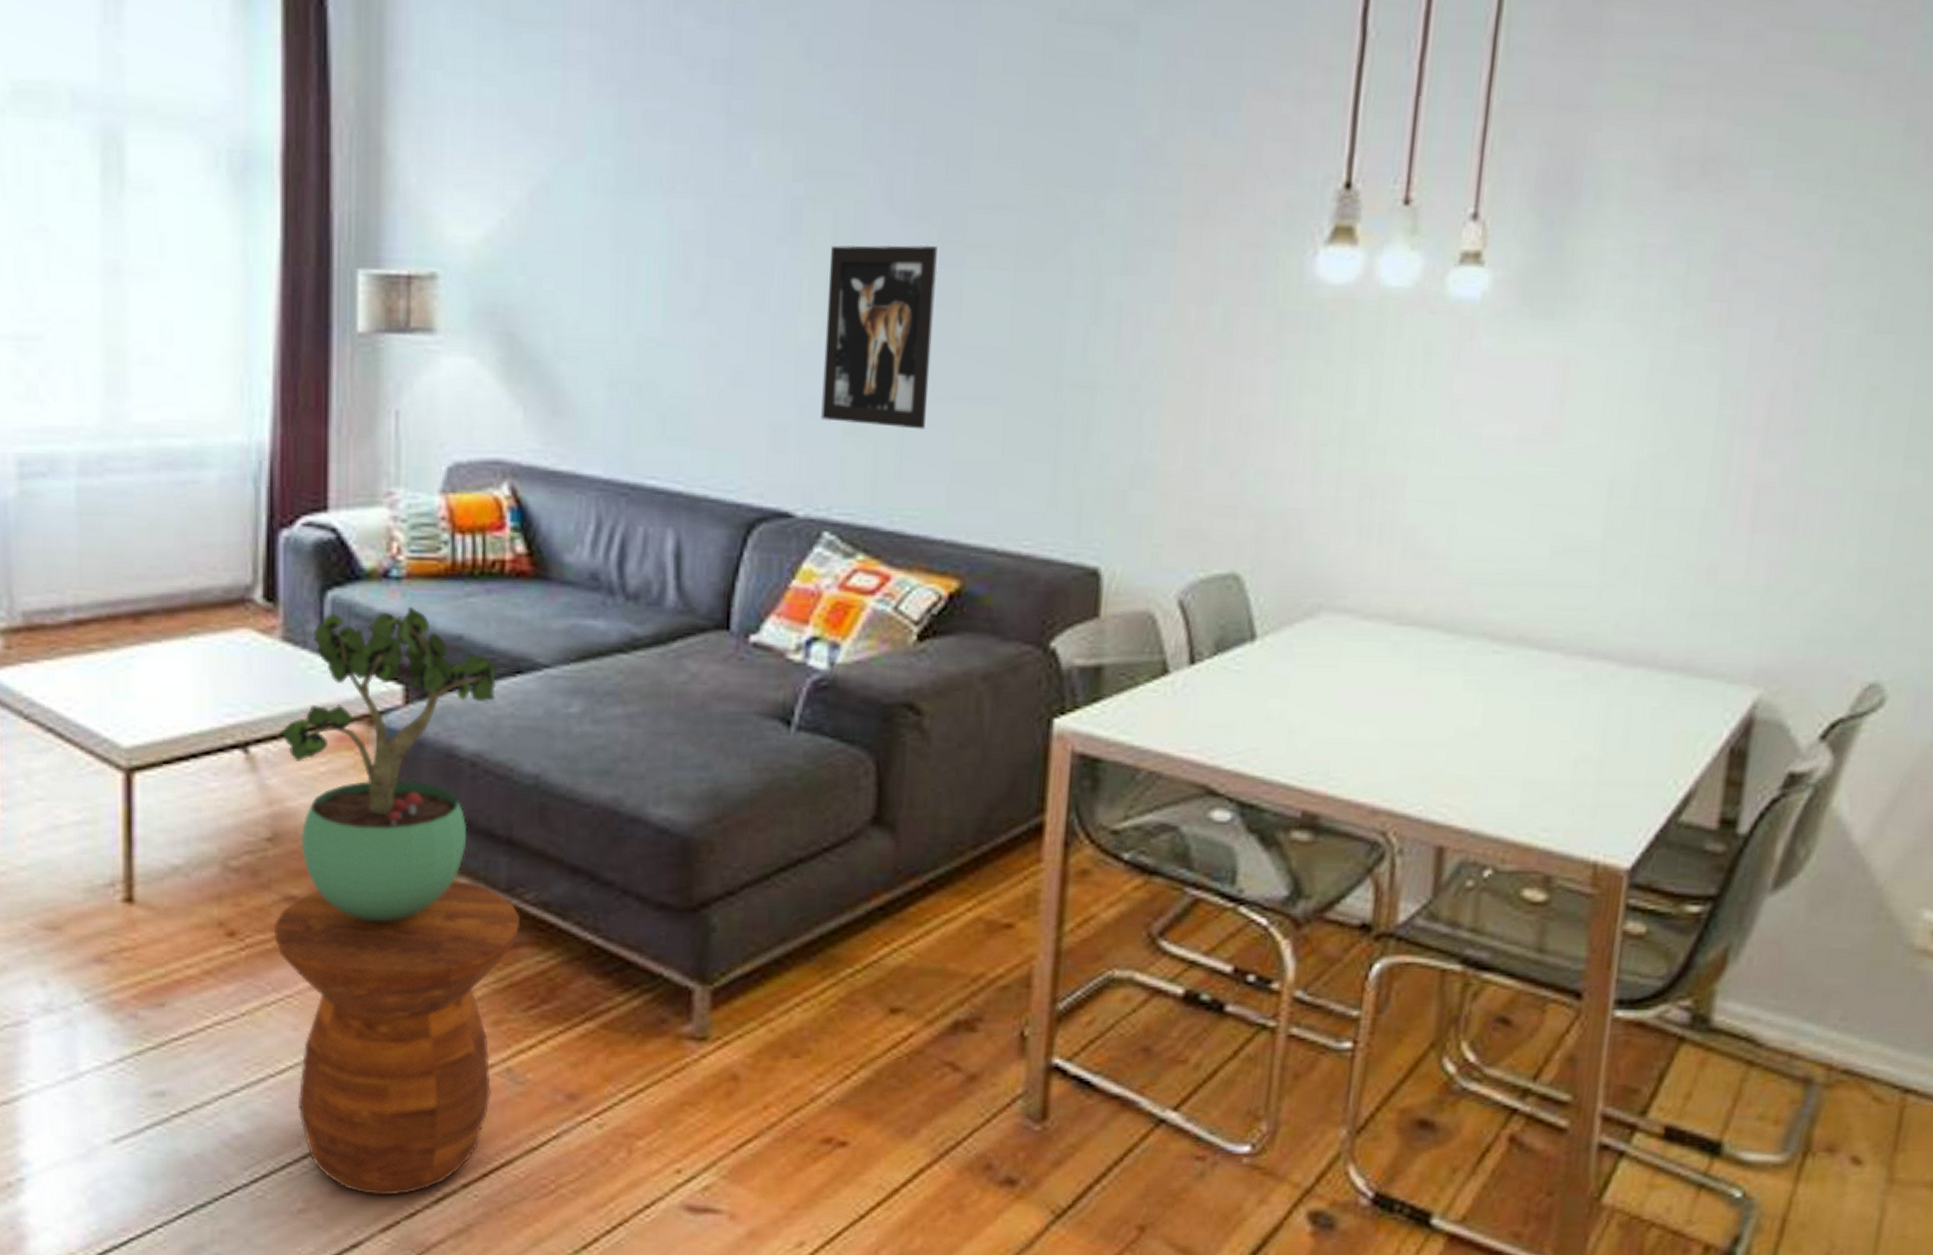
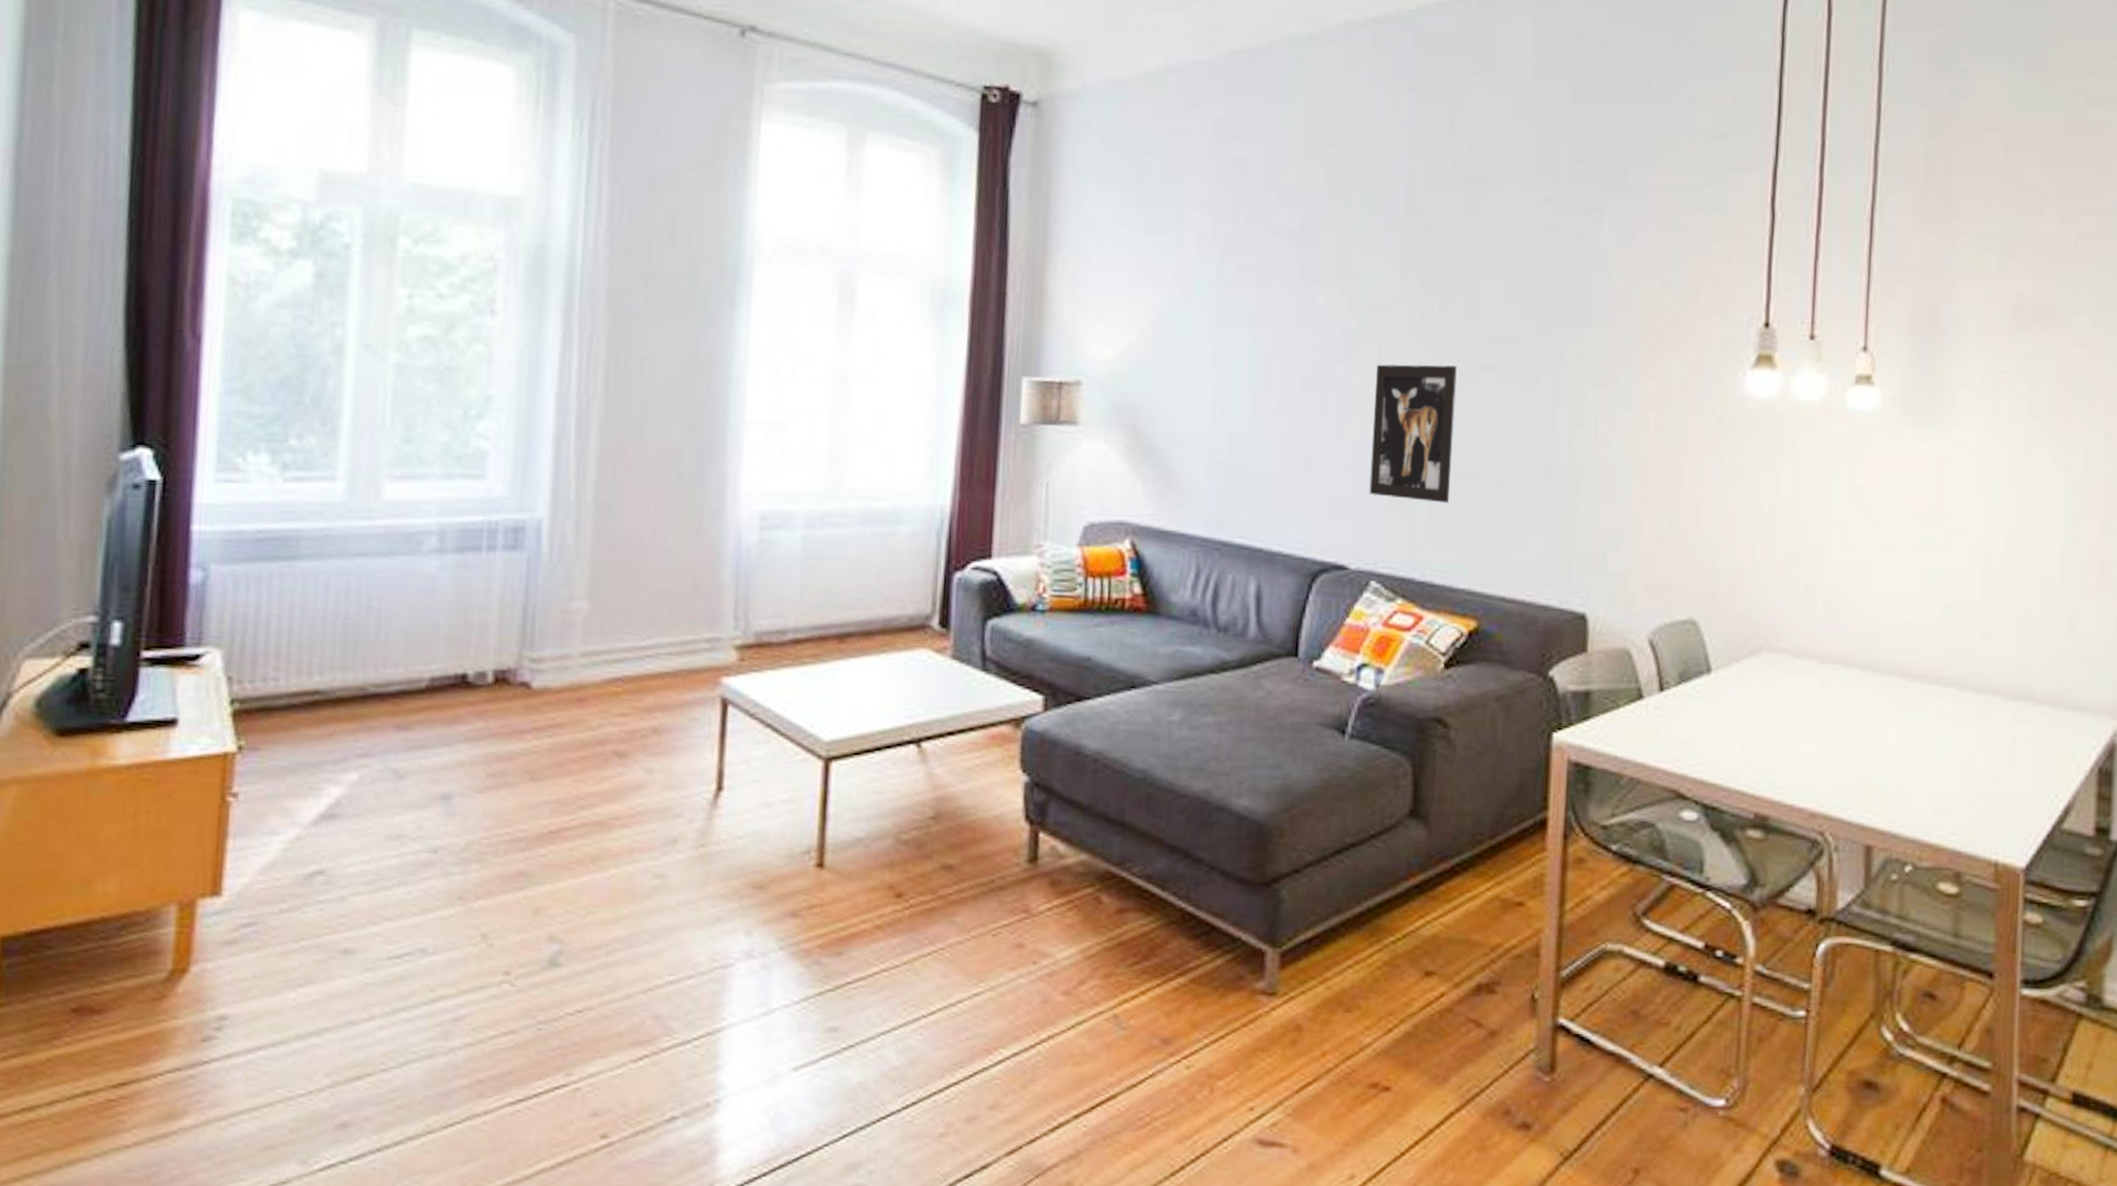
side table: present [273,879,521,1196] -> none [932,854,1129,1124]
potted plant: present [280,606,498,922] -> none [946,633,1117,889]

